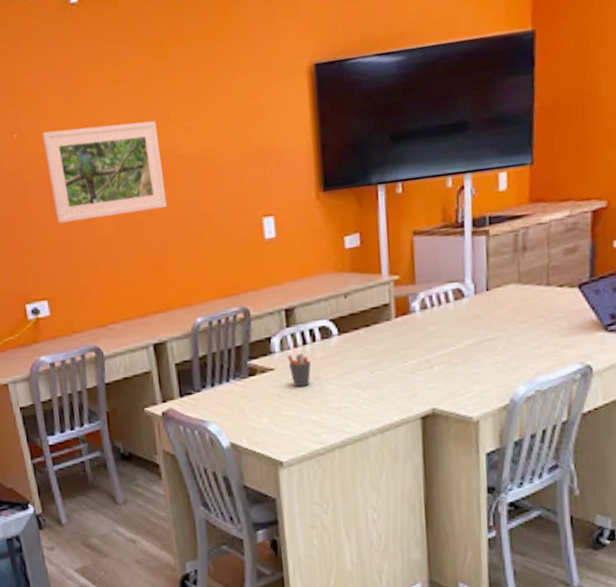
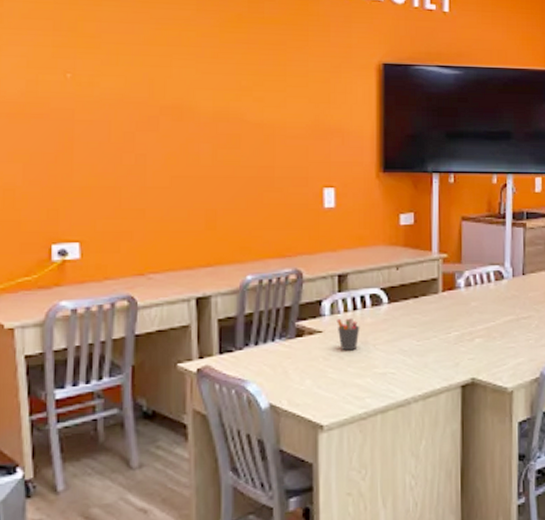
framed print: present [42,120,167,224] -> none [100,76,228,167]

